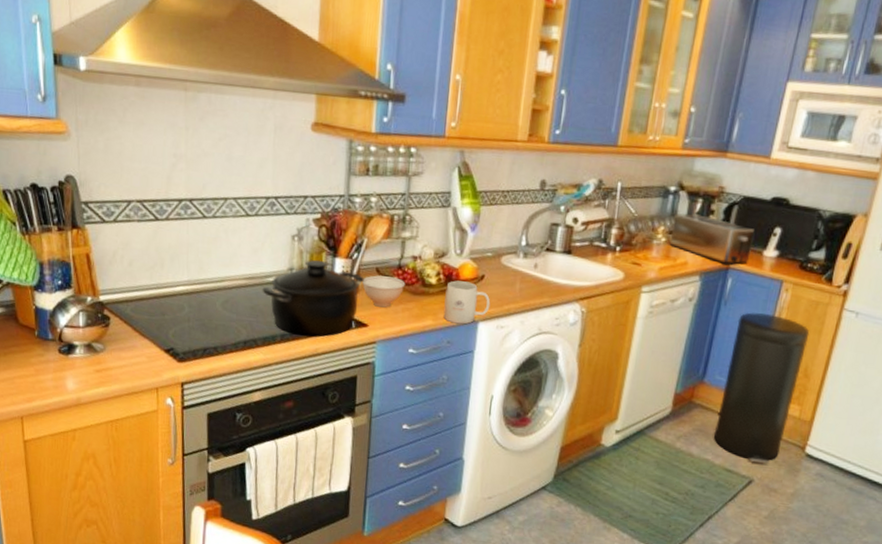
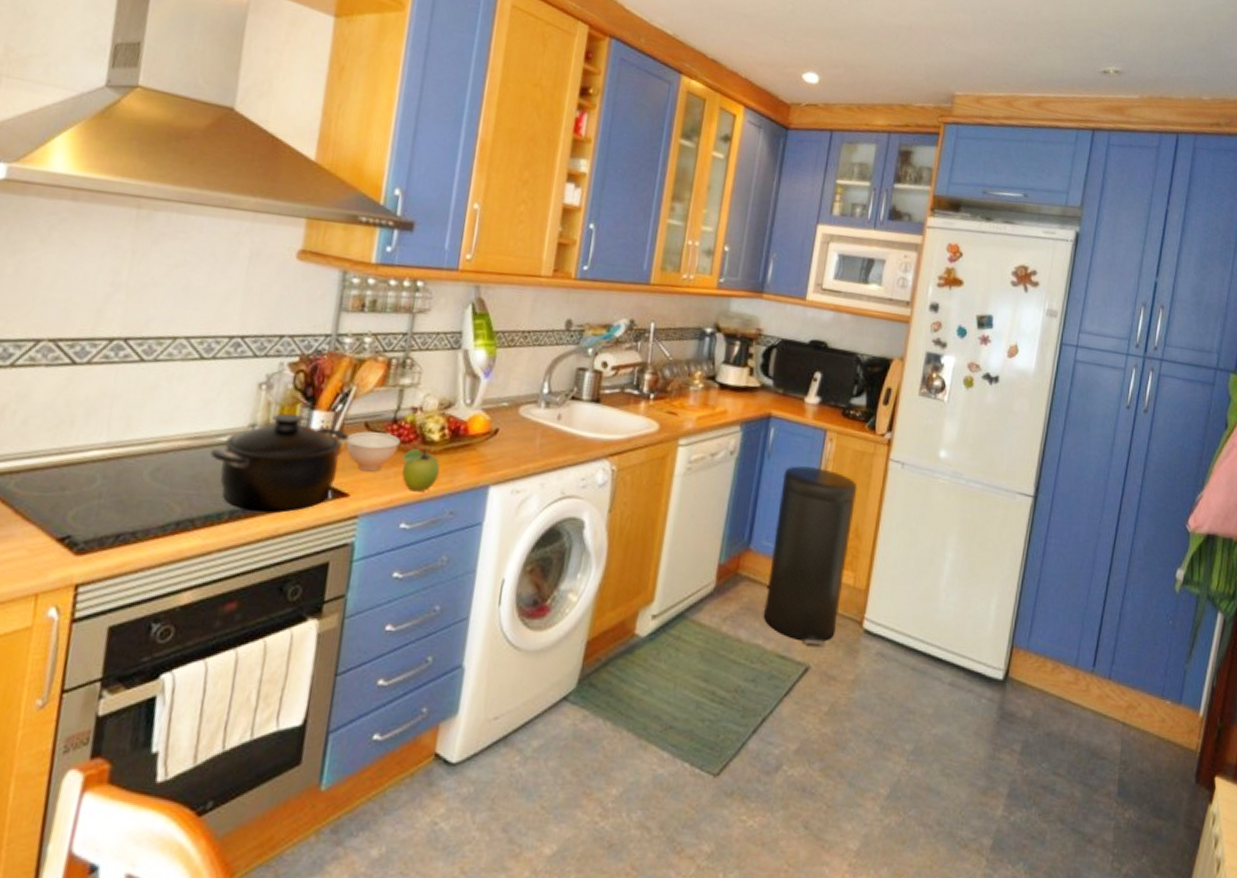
fruit: none [407,289,438,325] -> present [401,448,441,492]
mug: present [443,280,491,325] -> none [446,436,505,490]
toaster: present [669,213,756,265] -> none [707,356,796,413]

